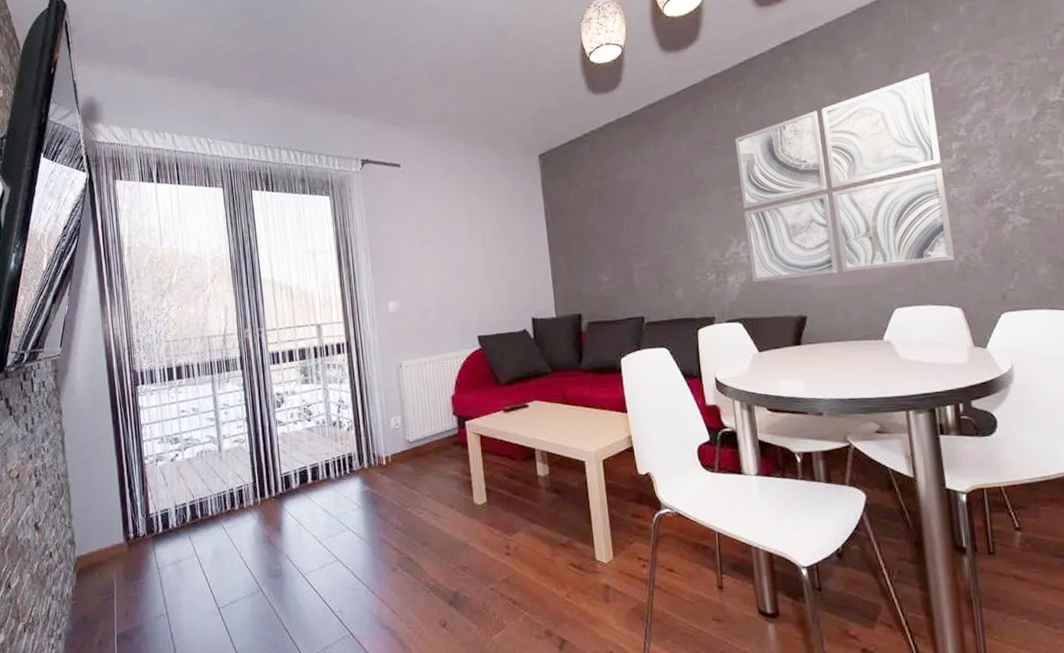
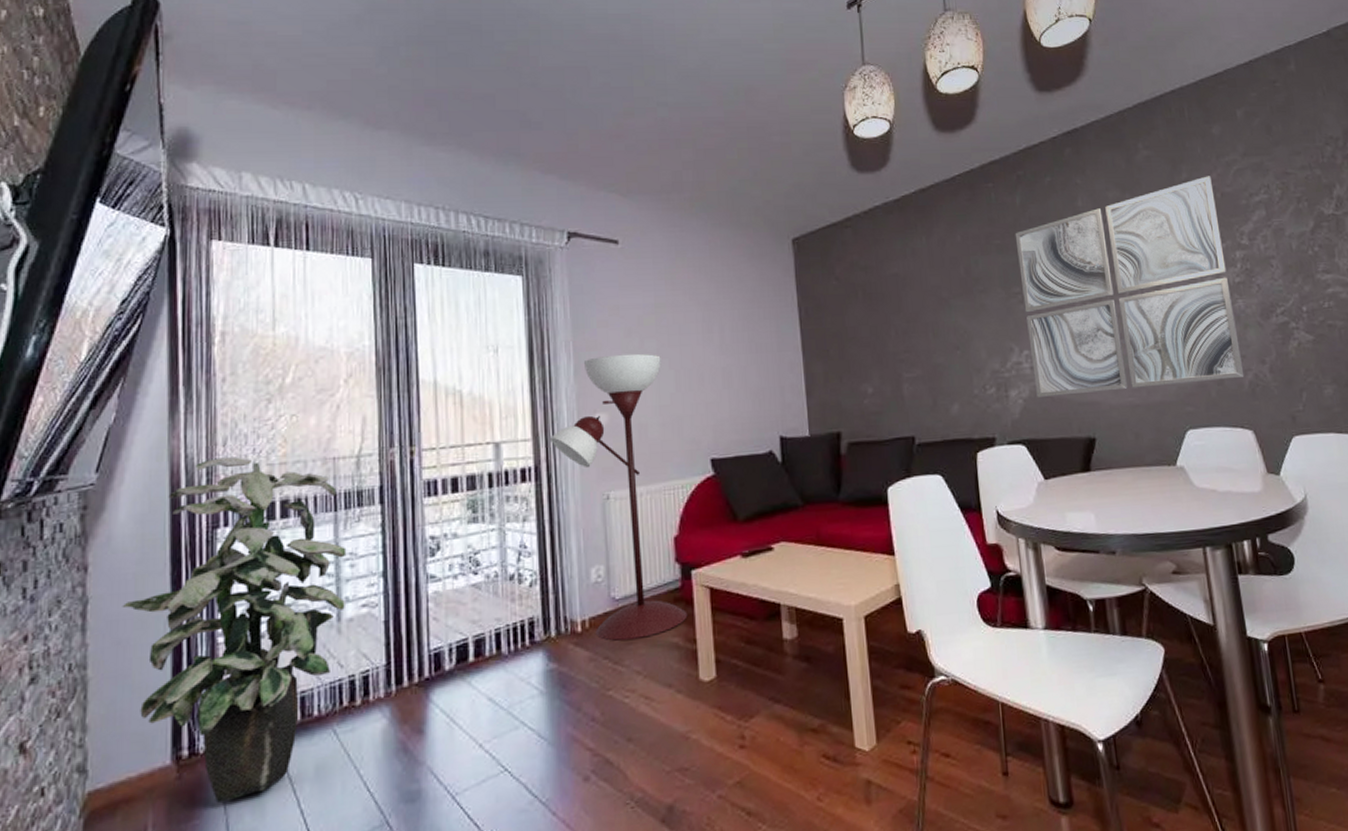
indoor plant: none [84,336,223,569] -> present [122,457,347,803]
floor lamp: none [356,254,464,472] -> present [549,353,688,641]

